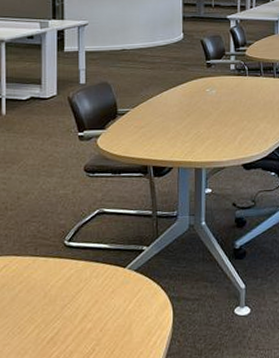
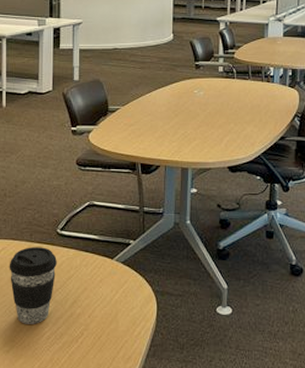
coffee cup: none [11,261,65,346] -> present [9,247,57,324]

